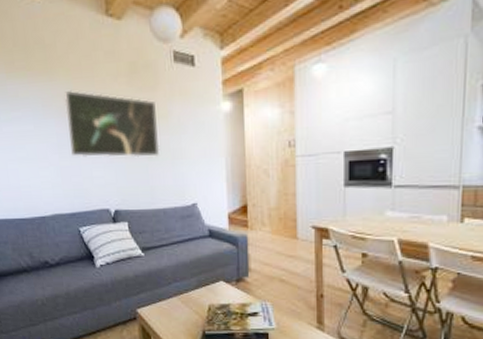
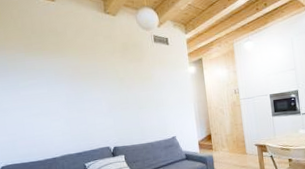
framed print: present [64,89,160,158] -> none [73,62,147,110]

